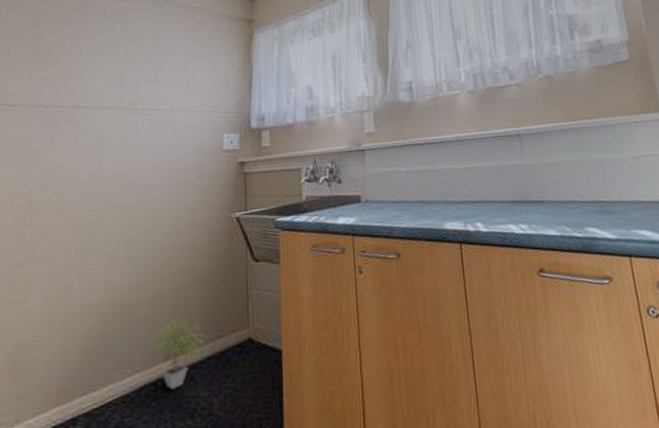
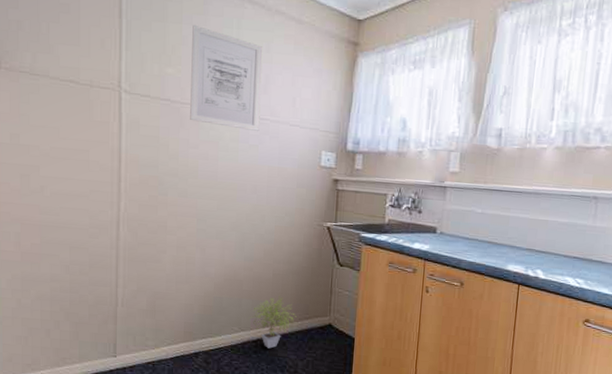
wall art: none [67,24,151,125] -> present [190,24,263,131]

